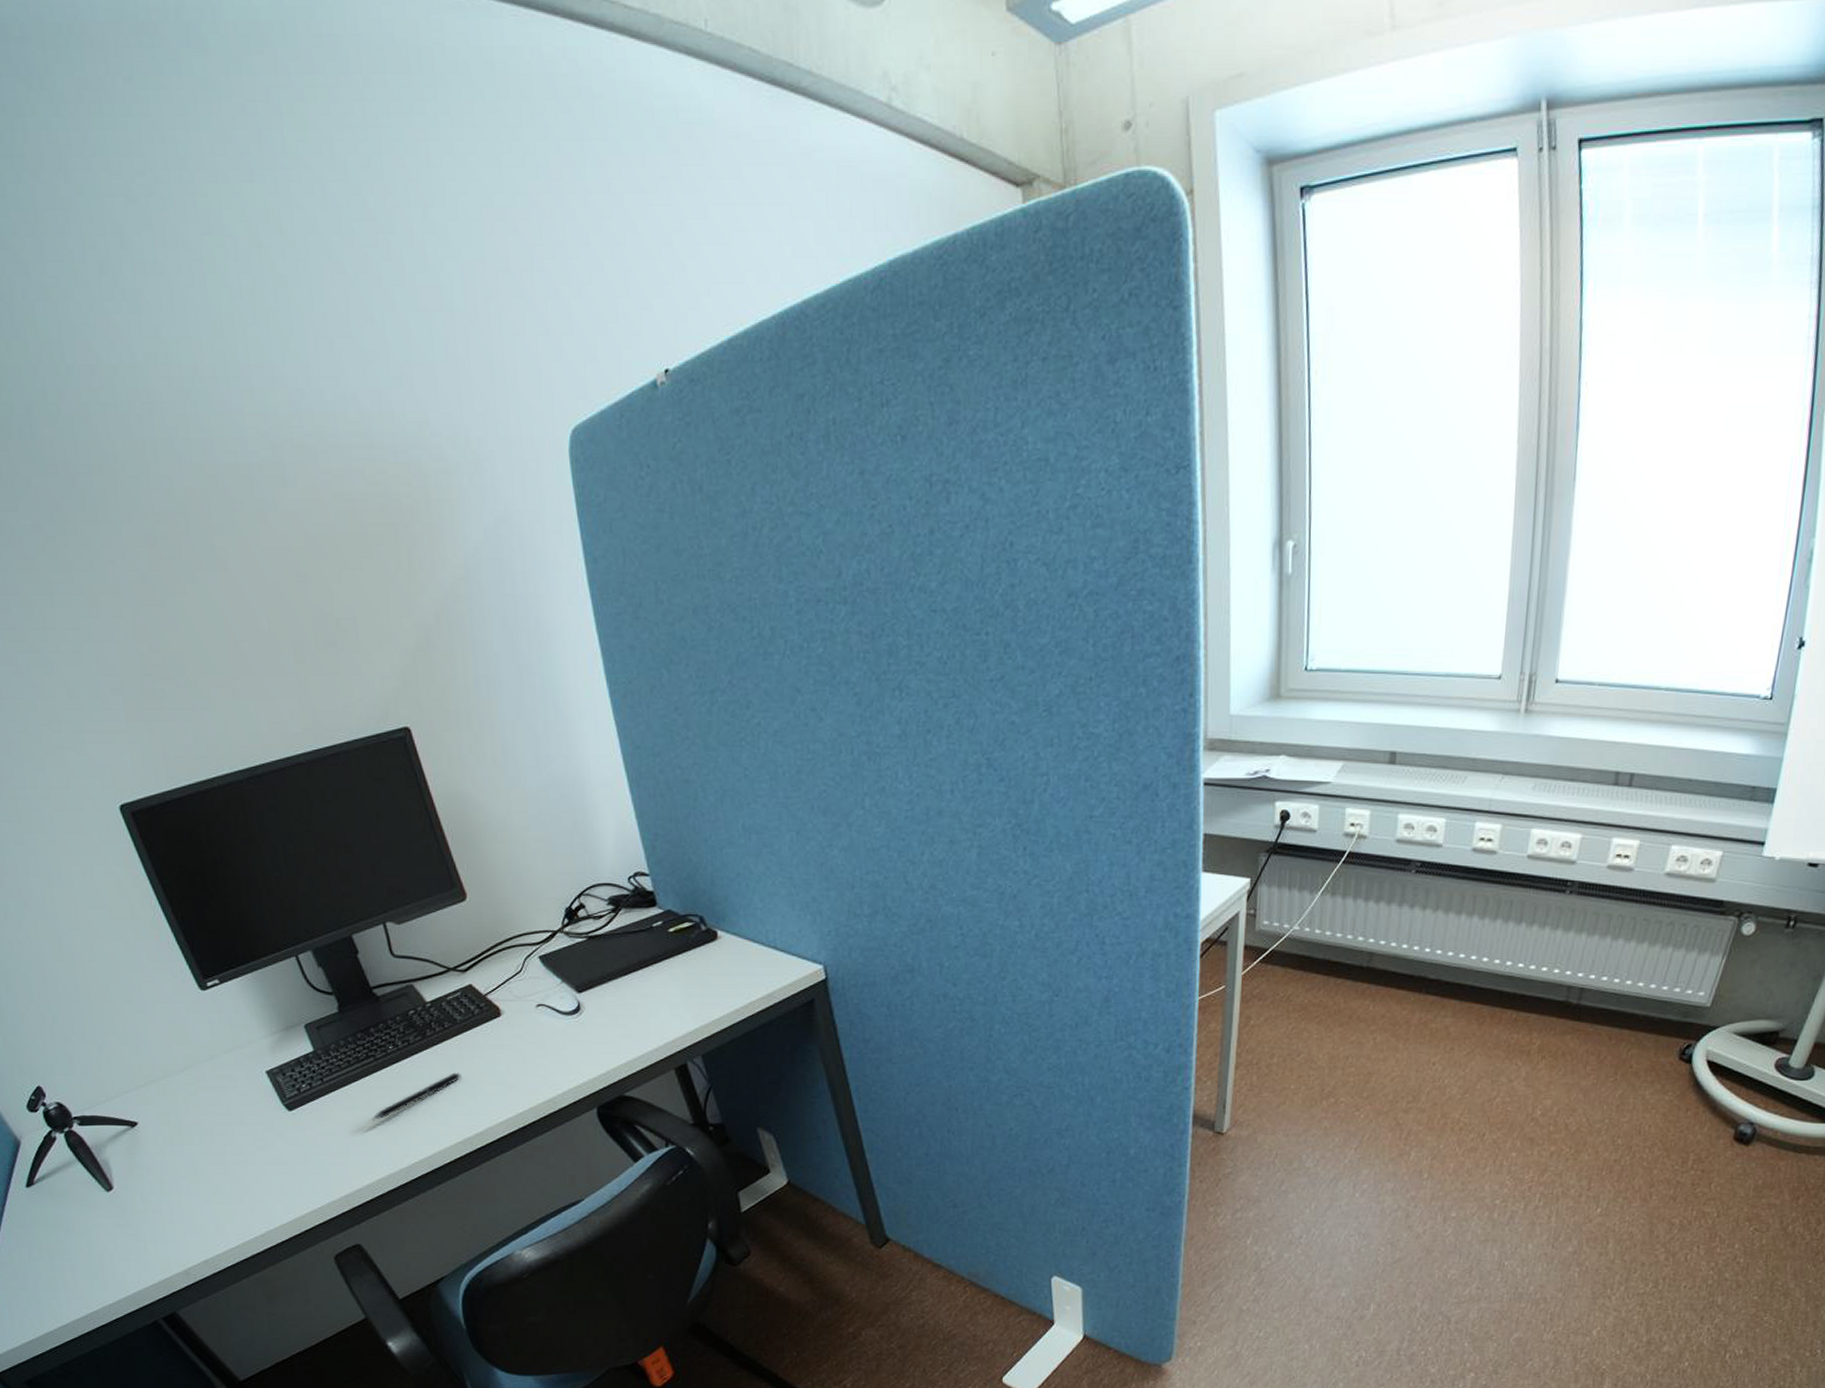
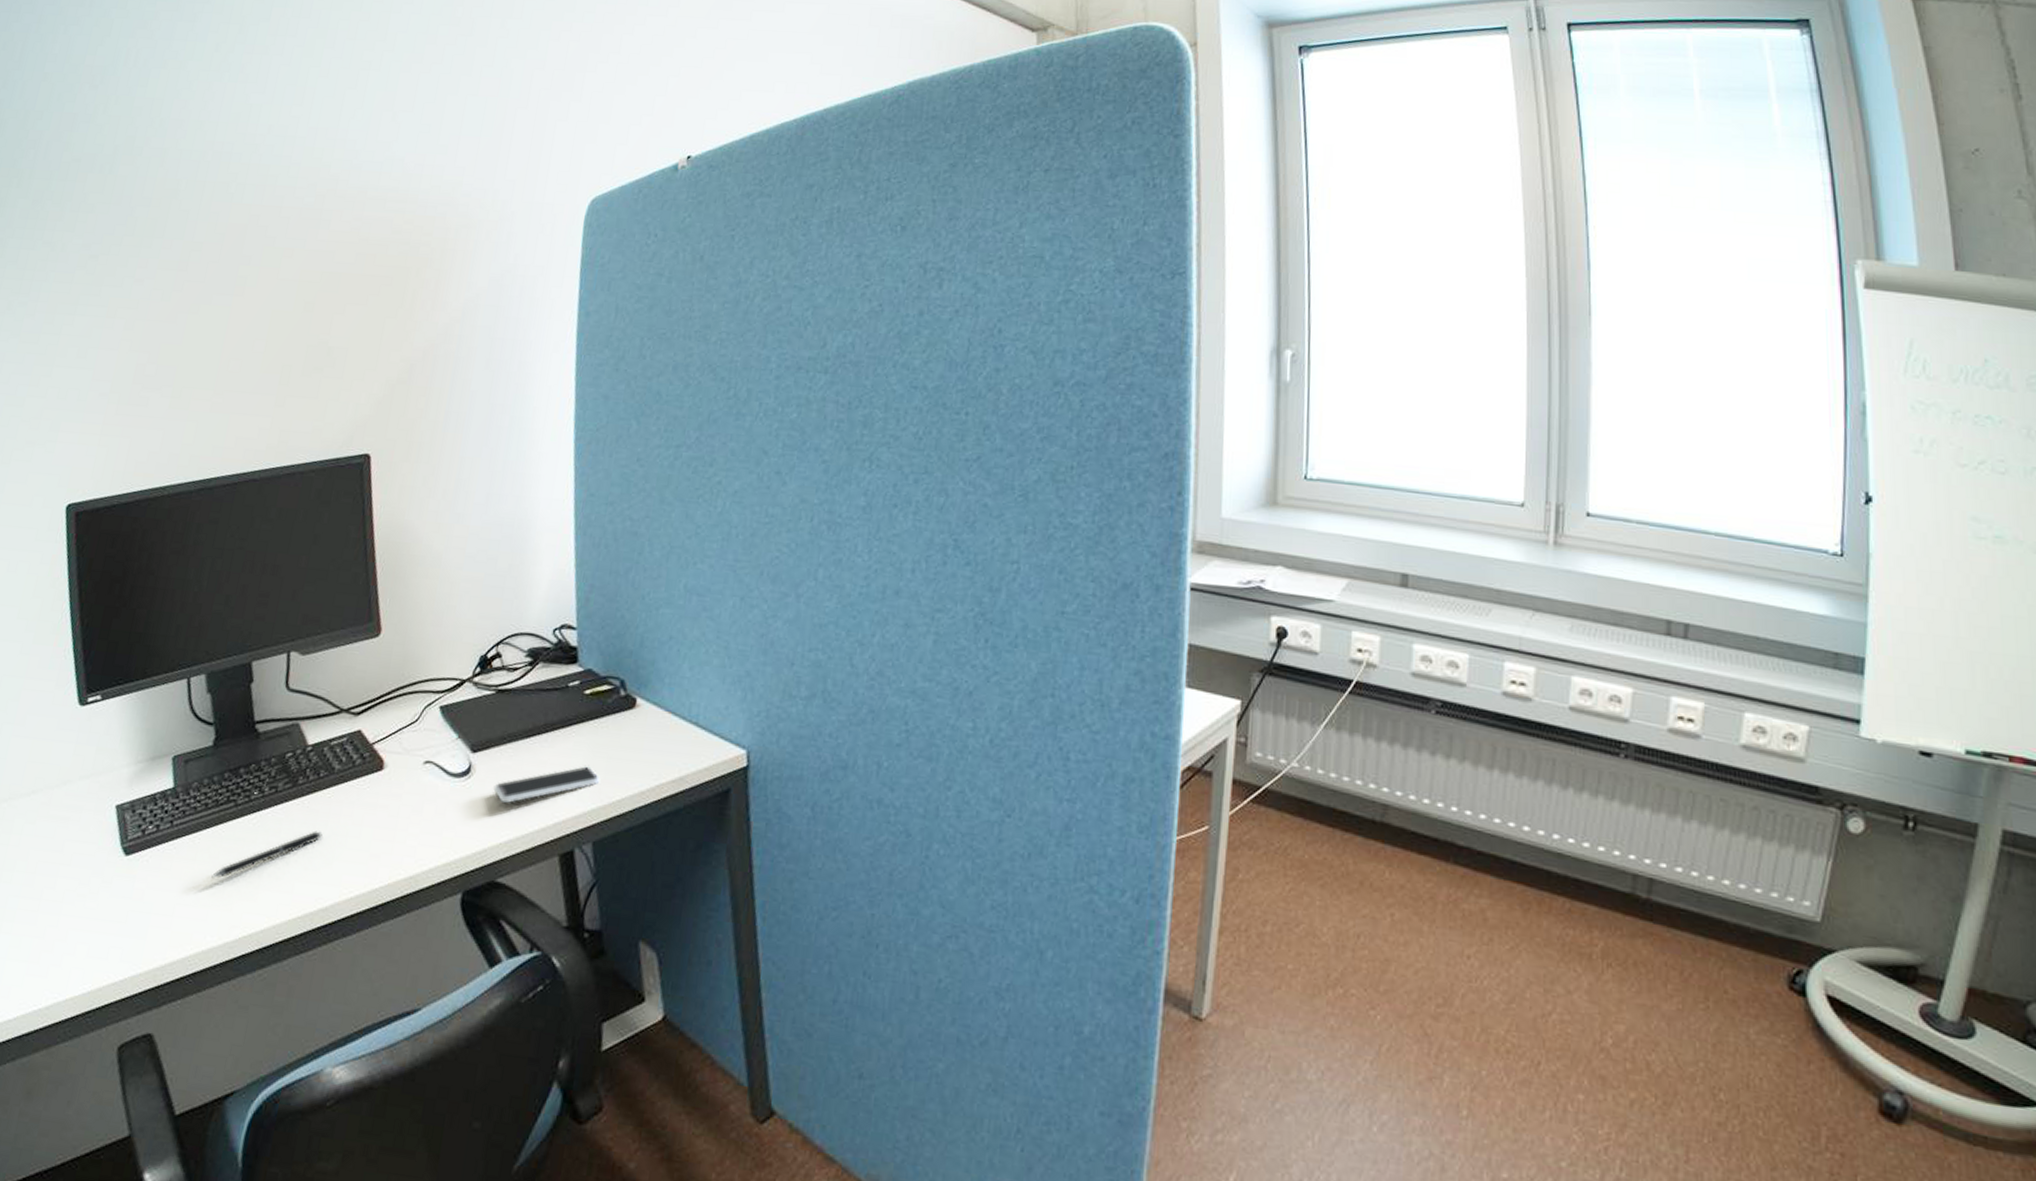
smartphone: none [604,994,698,1031] -> present [493,766,601,803]

